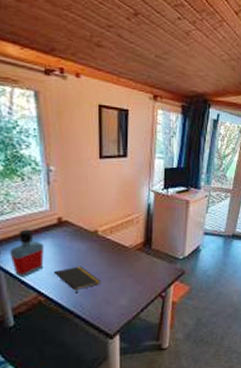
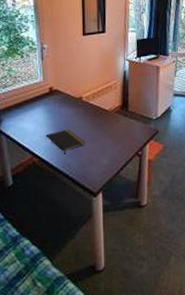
bottle: present [9,229,44,277] -> none [10,98,38,141]

